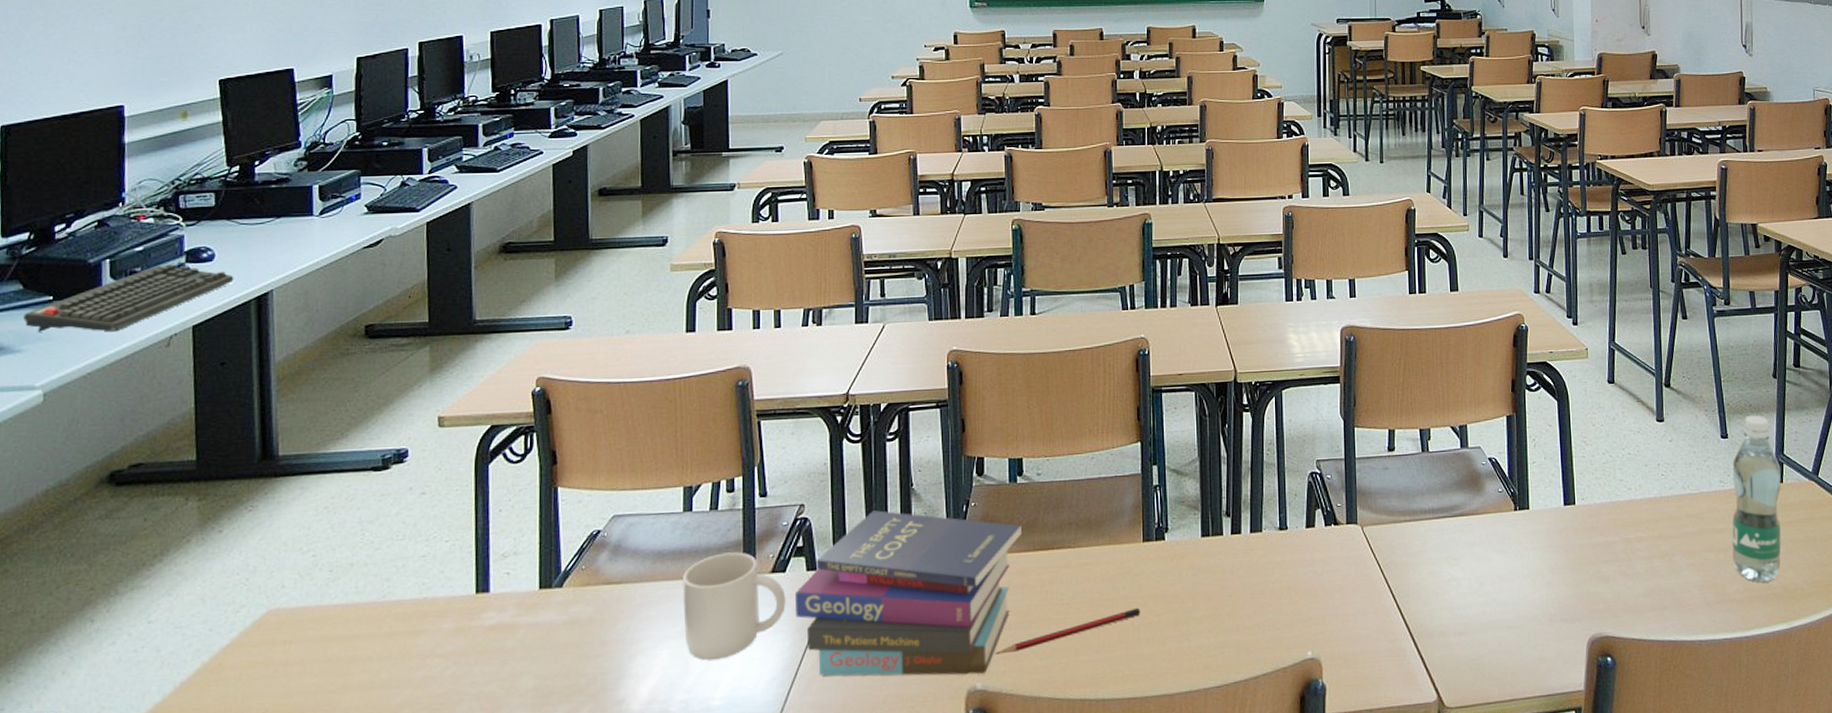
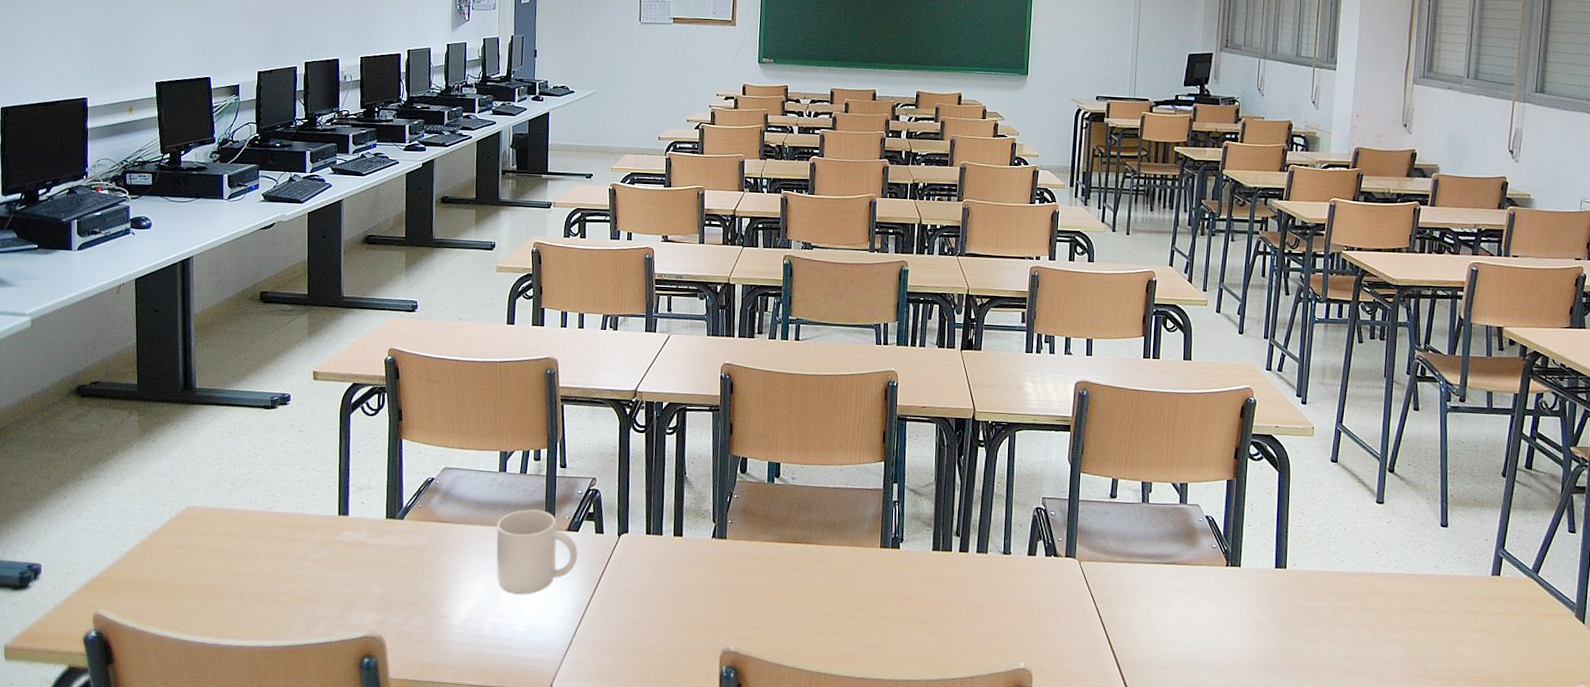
computer keyboard: present [23,264,234,334] -> none [17,228,165,277]
books: present [794,510,1022,676] -> none [584,491,776,638]
pencil: present [994,607,1141,655] -> none [746,603,874,625]
bottle: present [1732,415,1781,582] -> none [1439,508,1500,665]

